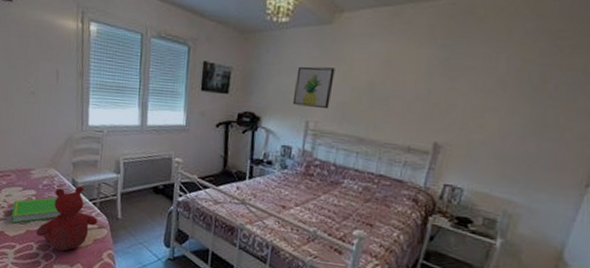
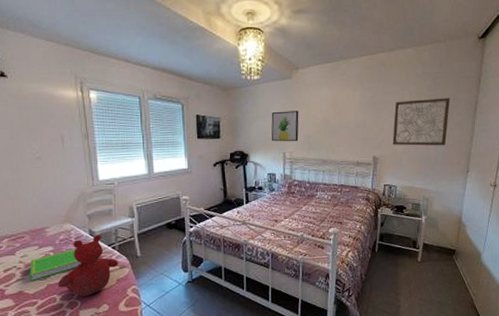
wall art: none [467,68,578,142] -> present [392,97,451,146]

